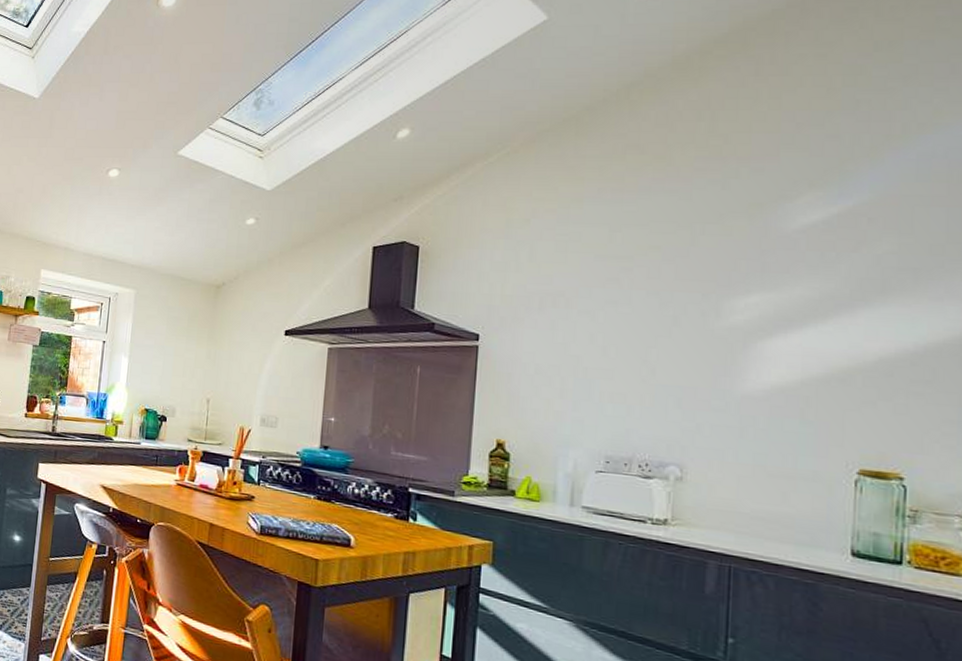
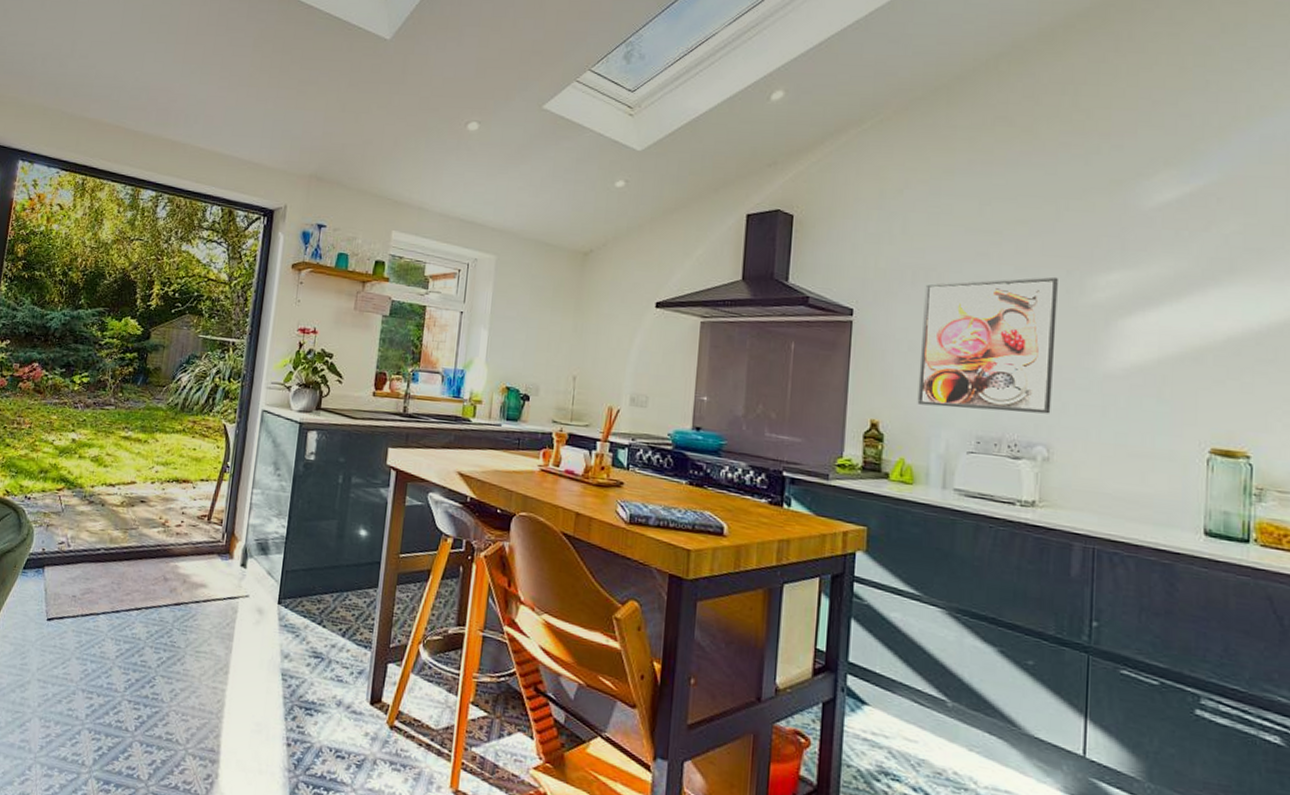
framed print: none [544,300,693,435] -> present [917,276,1058,414]

